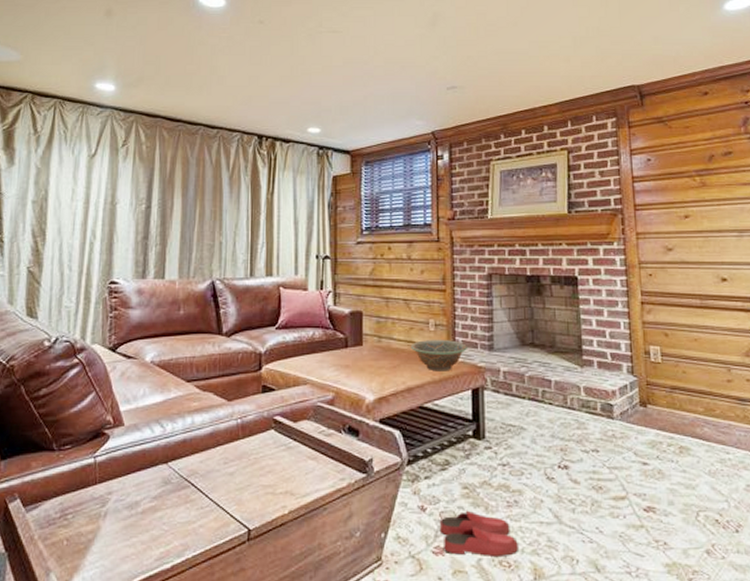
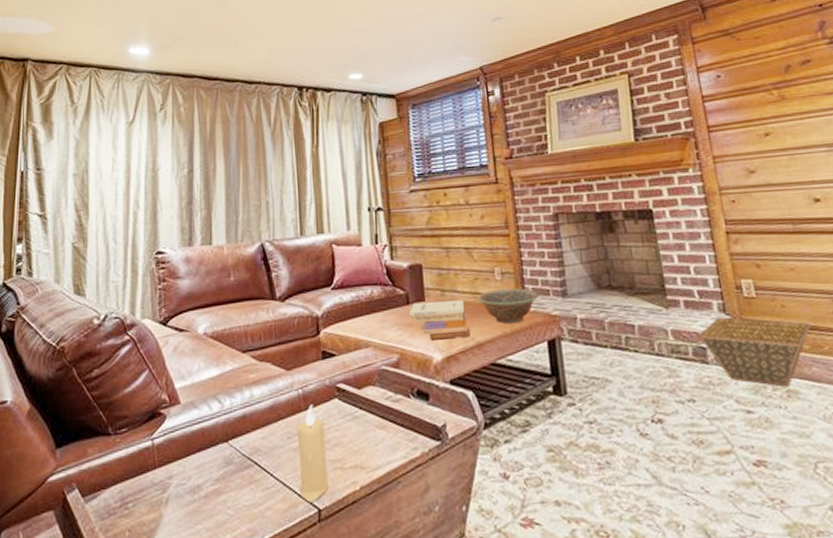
candle: none [231,434,260,523] -> present [296,404,328,503]
books: none [348,346,402,382] -> present [410,299,471,340]
slippers: present [439,510,518,556] -> none [525,475,616,526]
basket: none [607,378,706,444] -> present [698,317,810,387]

